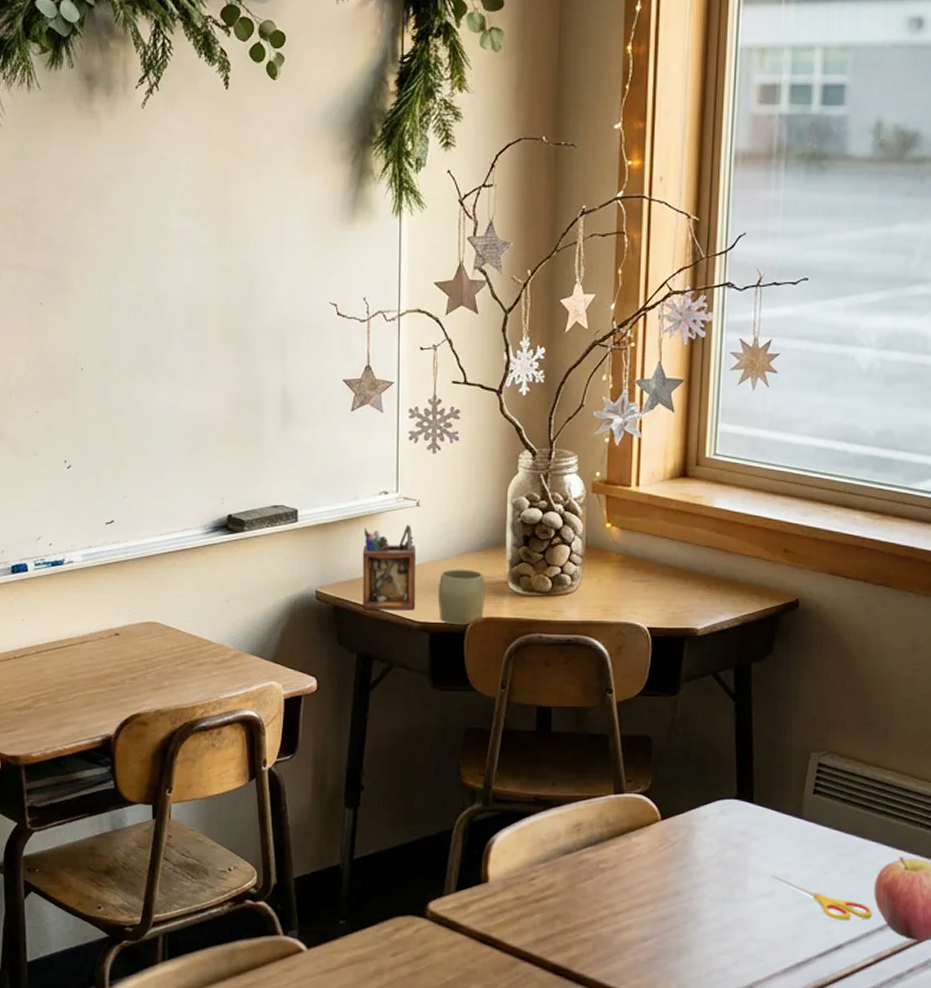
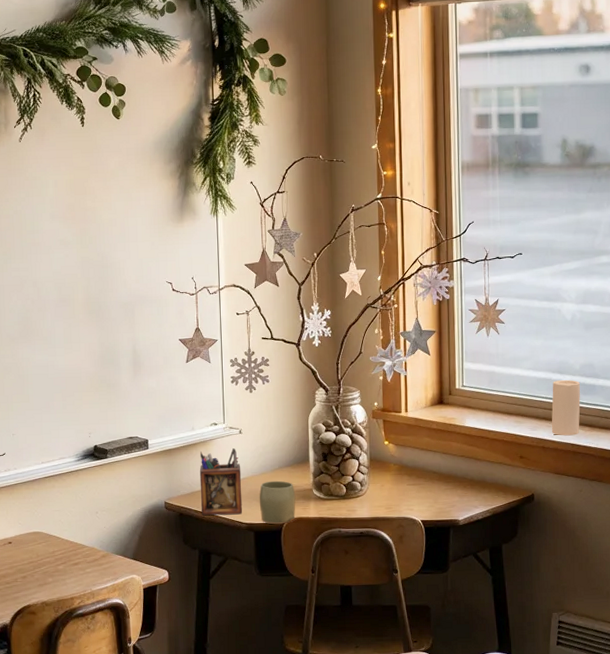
candle: none [829,451,872,525] -> present [551,380,580,436]

